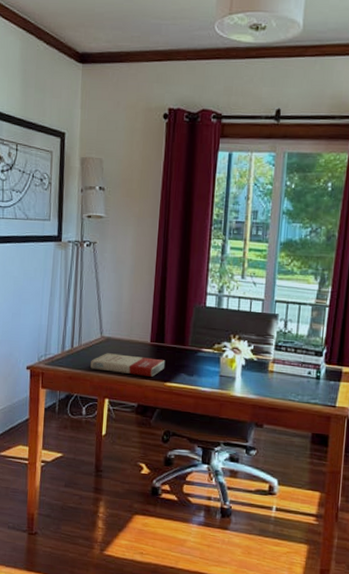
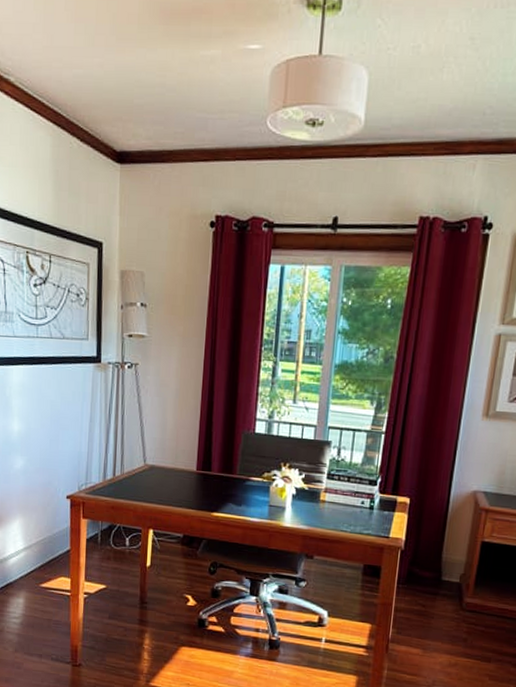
book: present [90,353,165,377] -> none [134,481,211,507]

